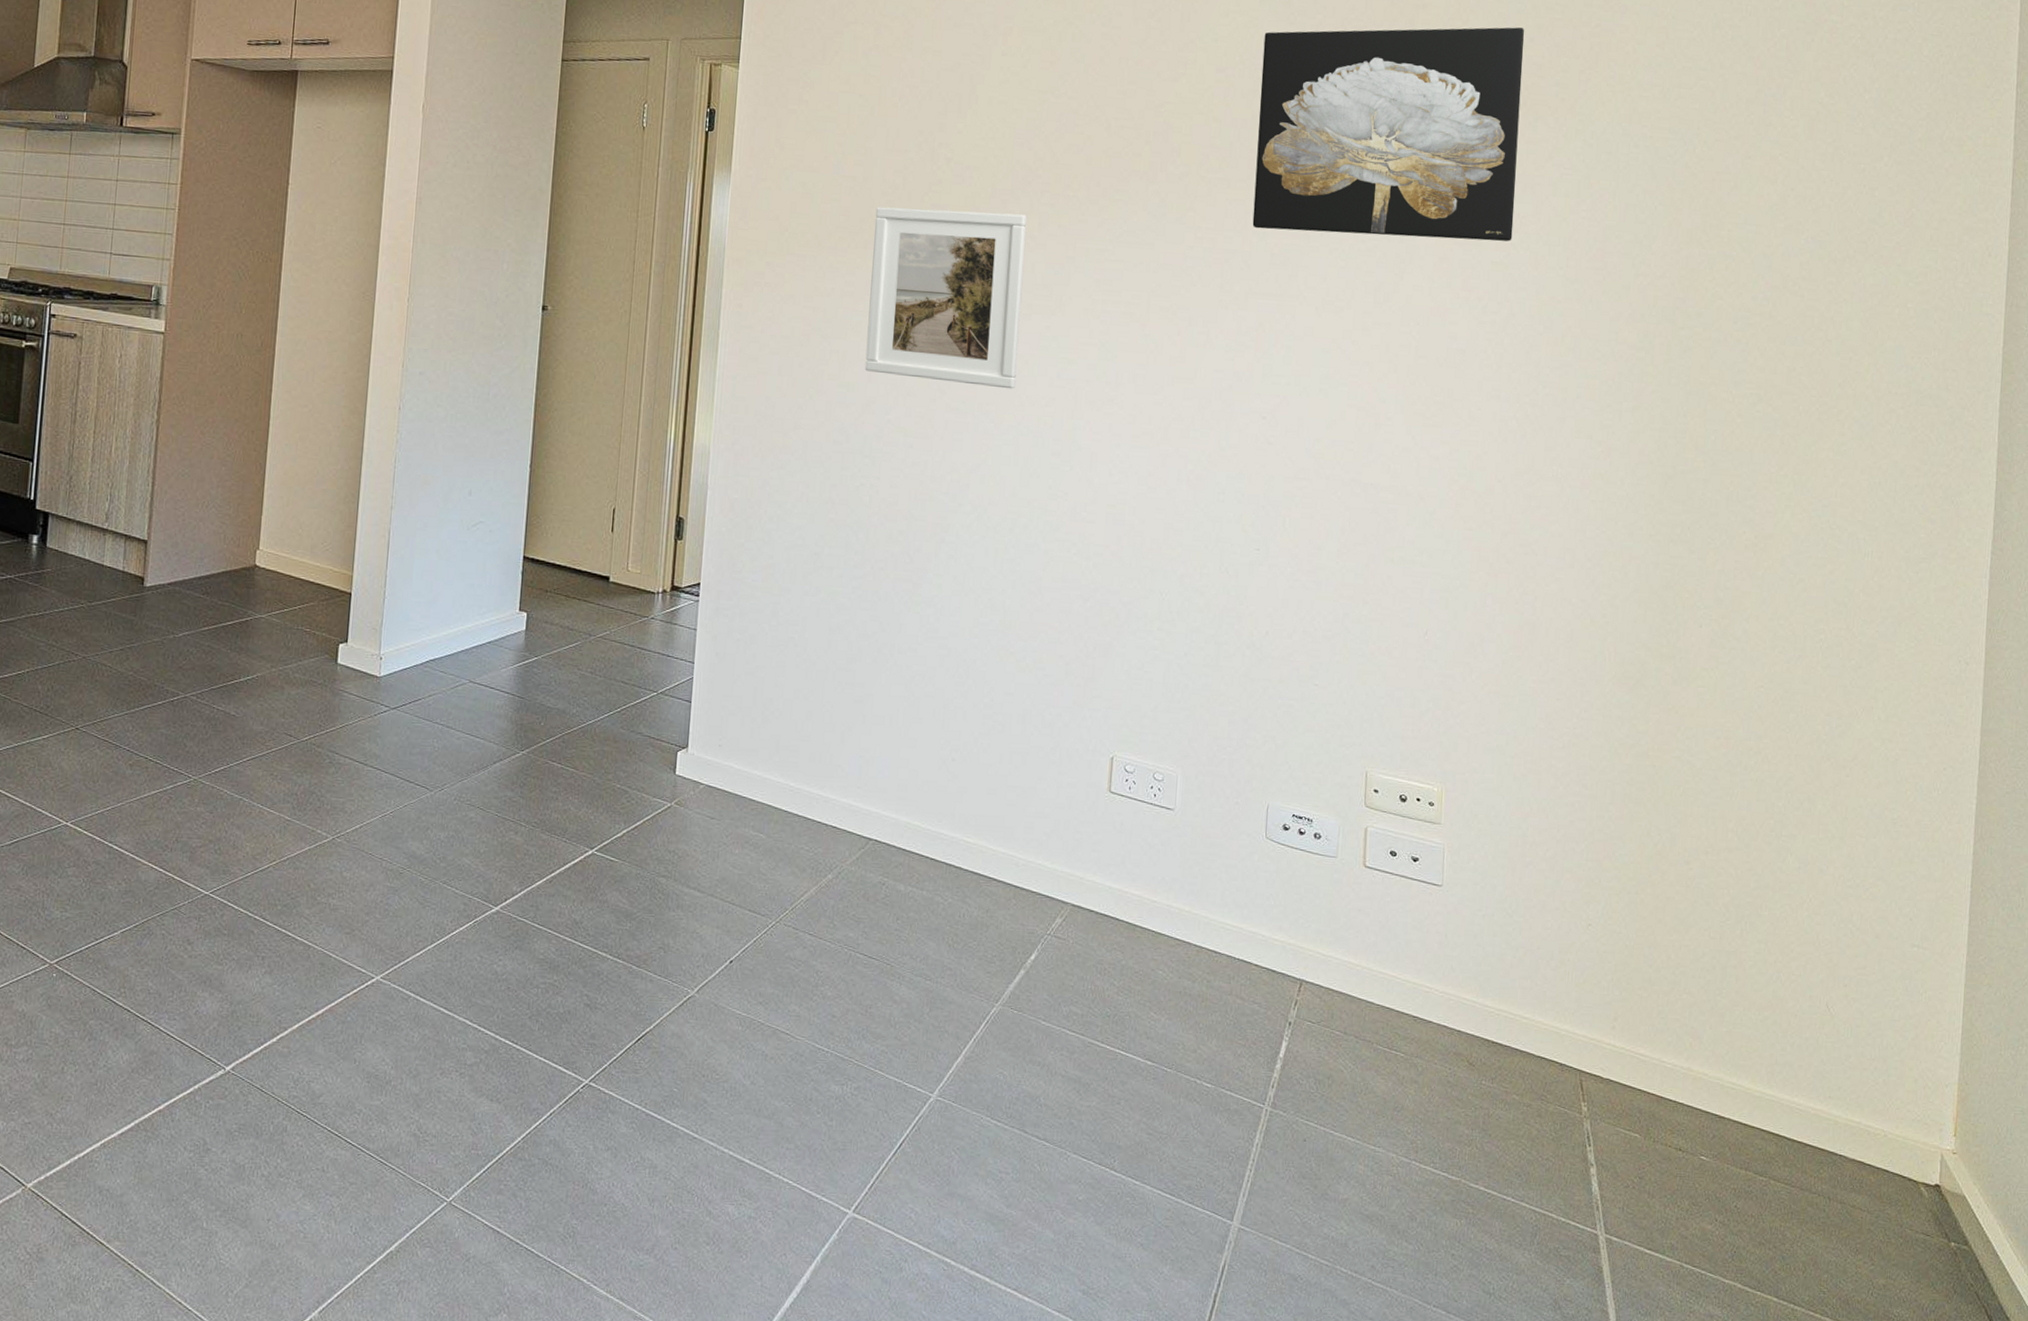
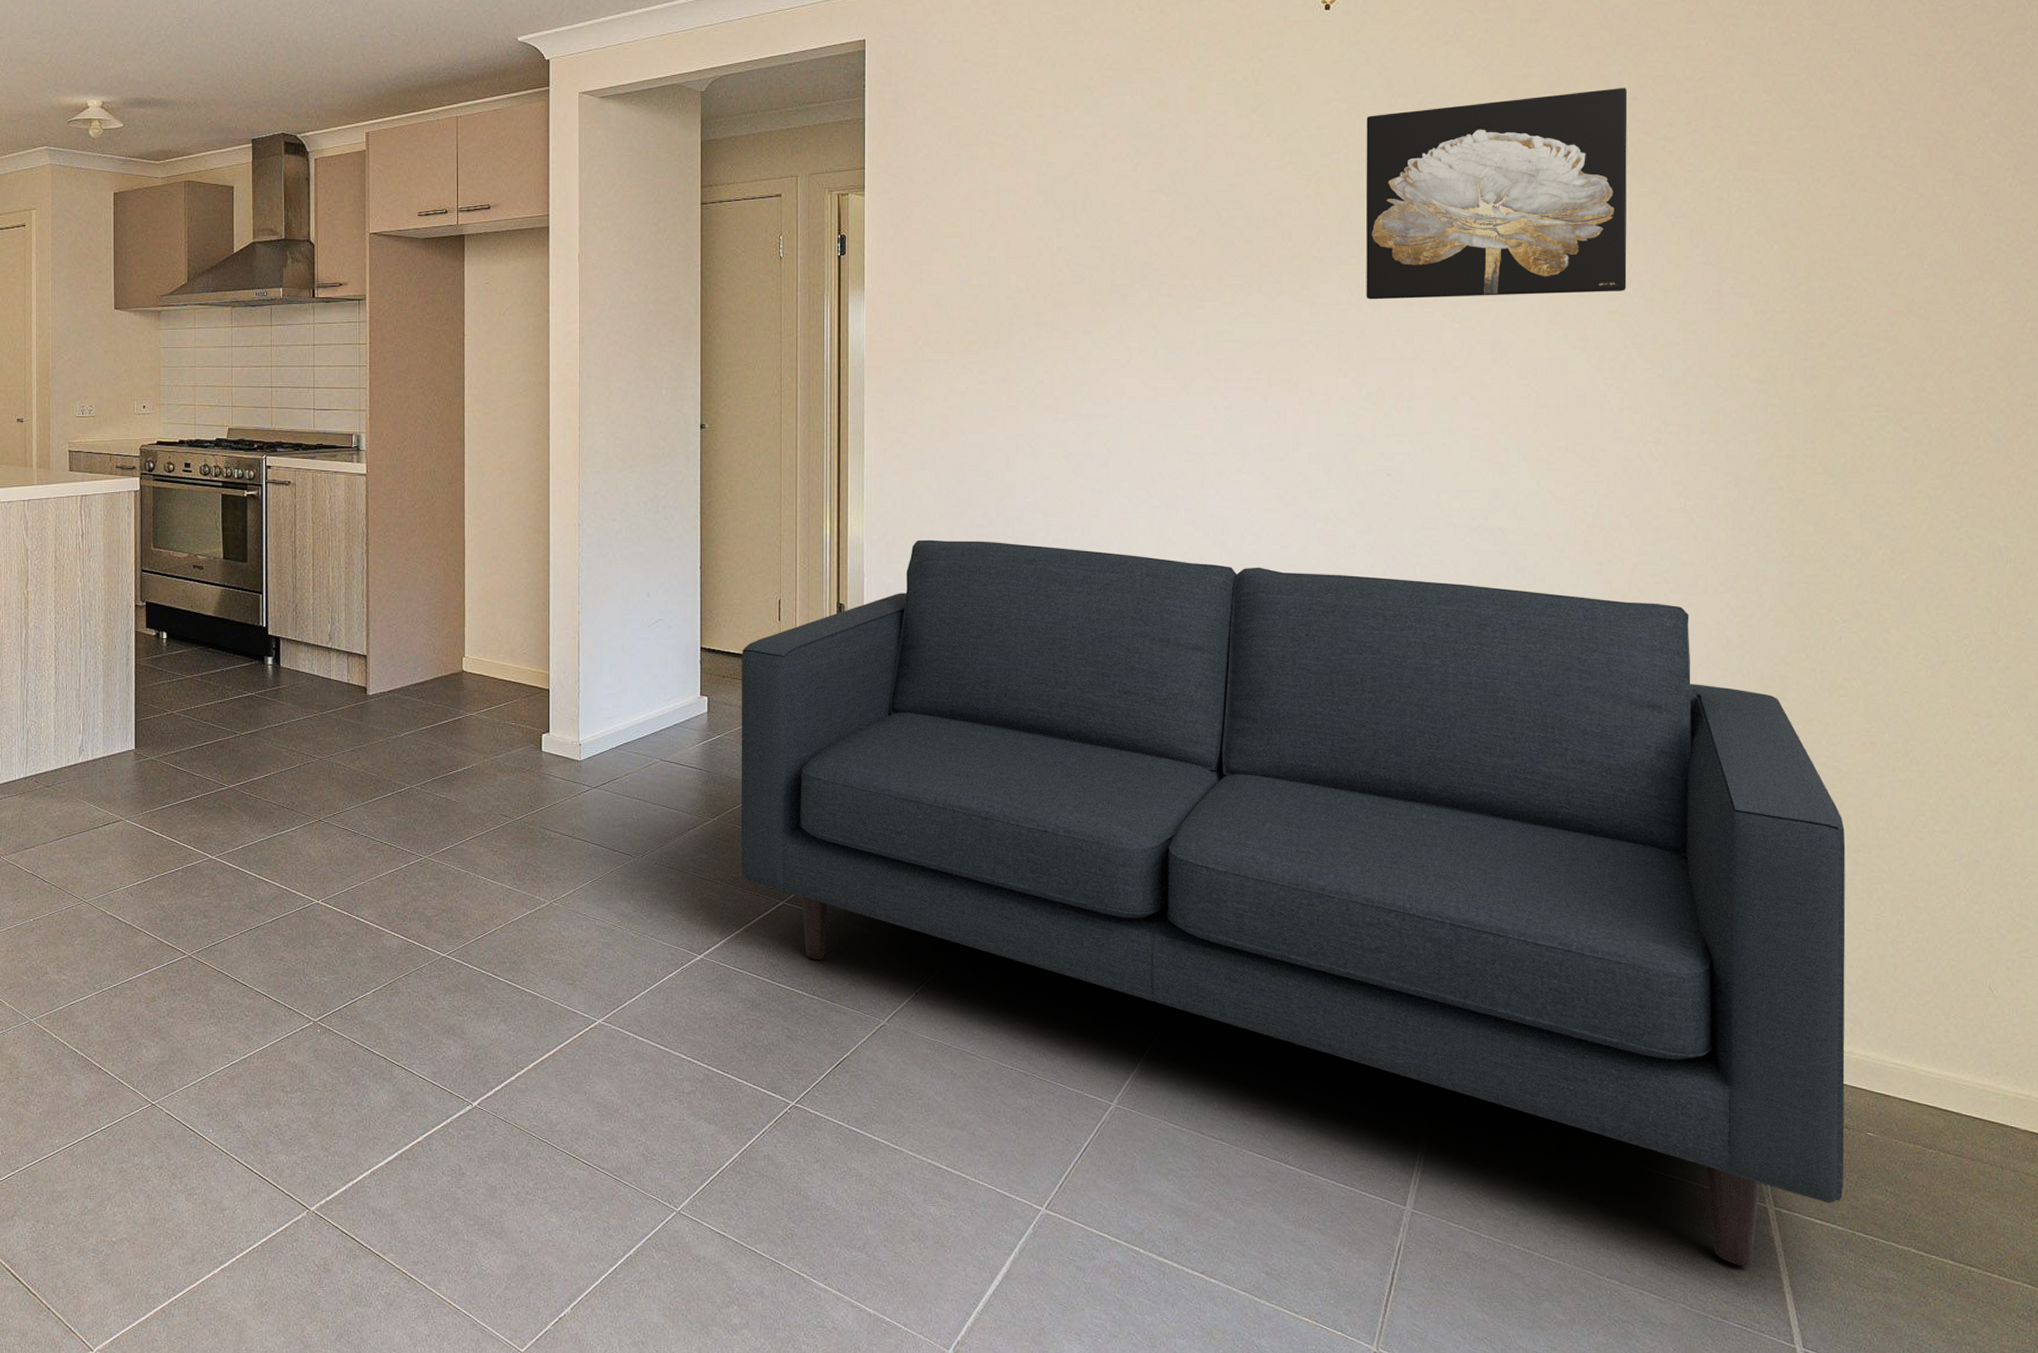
sofa: none [549,452,1695,1298] -> present [741,539,1846,1266]
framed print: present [865,206,1027,389] -> none [1002,306,1147,466]

